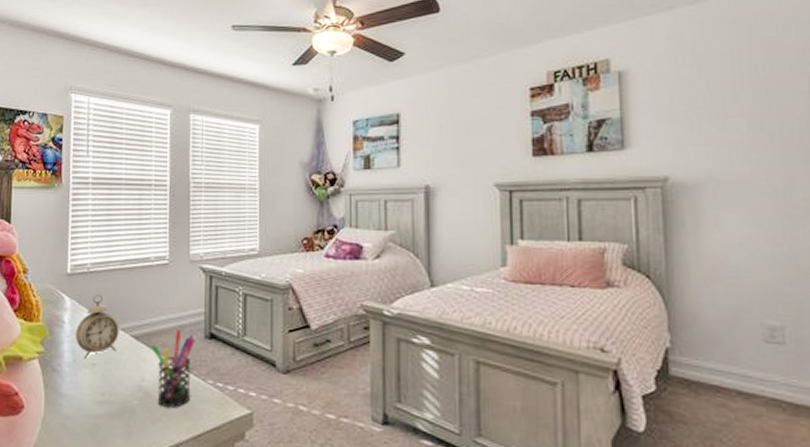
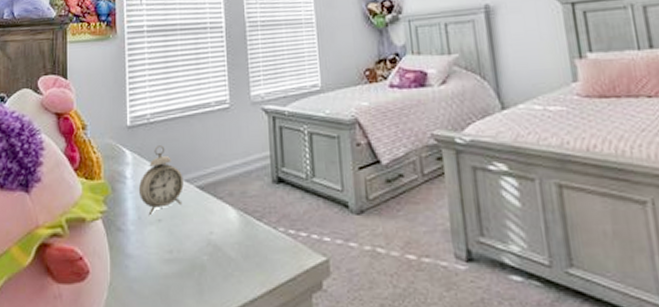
pen holder: present [151,329,195,407] -> none [218,176,263,260]

